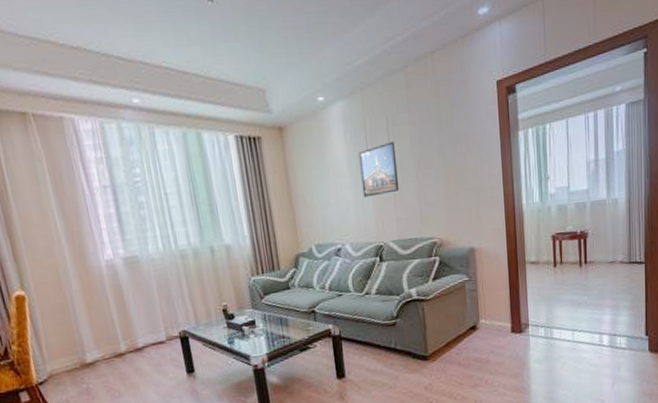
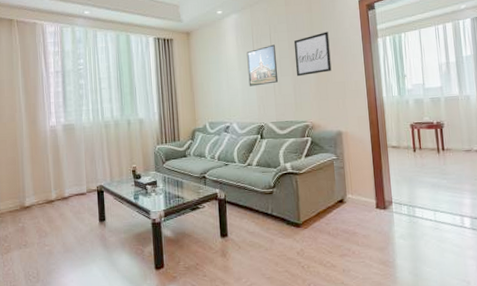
wall art: none [417,123,464,183] -> present [293,31,332,77]

